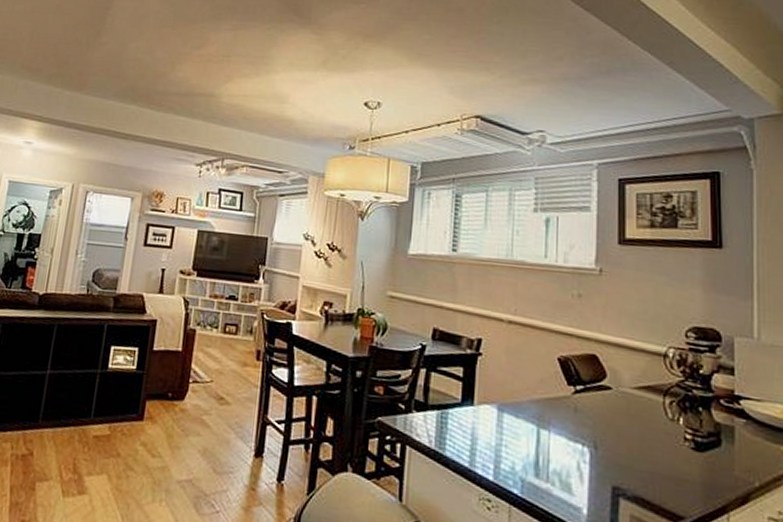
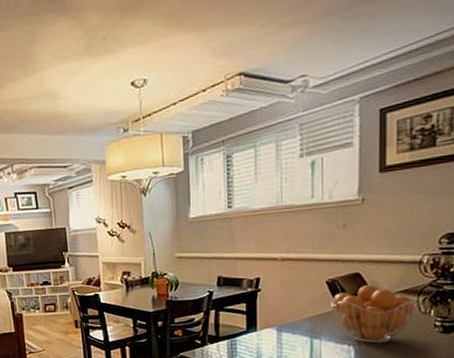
fruit basket: none [563,371,665,450] -> present [331,284,419,344]

